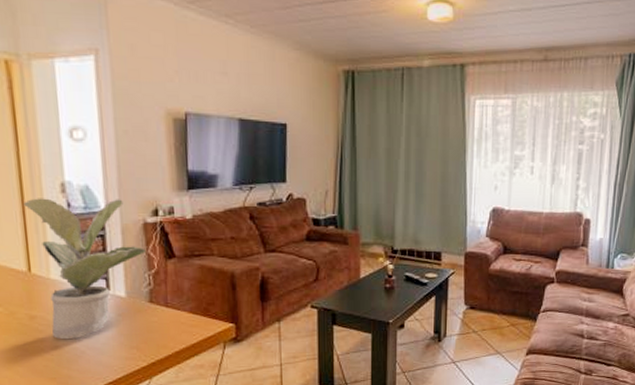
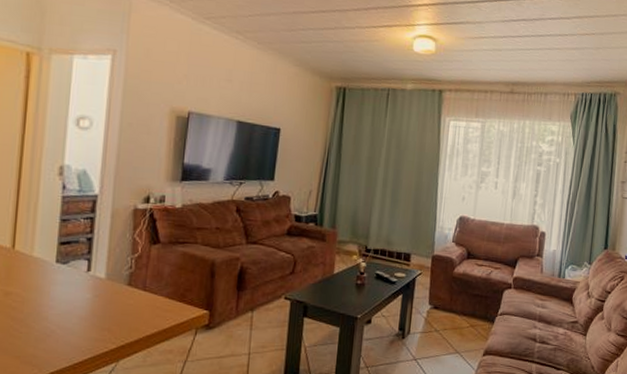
potted plant: present [23,198,145,340] -> none [19,178,132,318]

